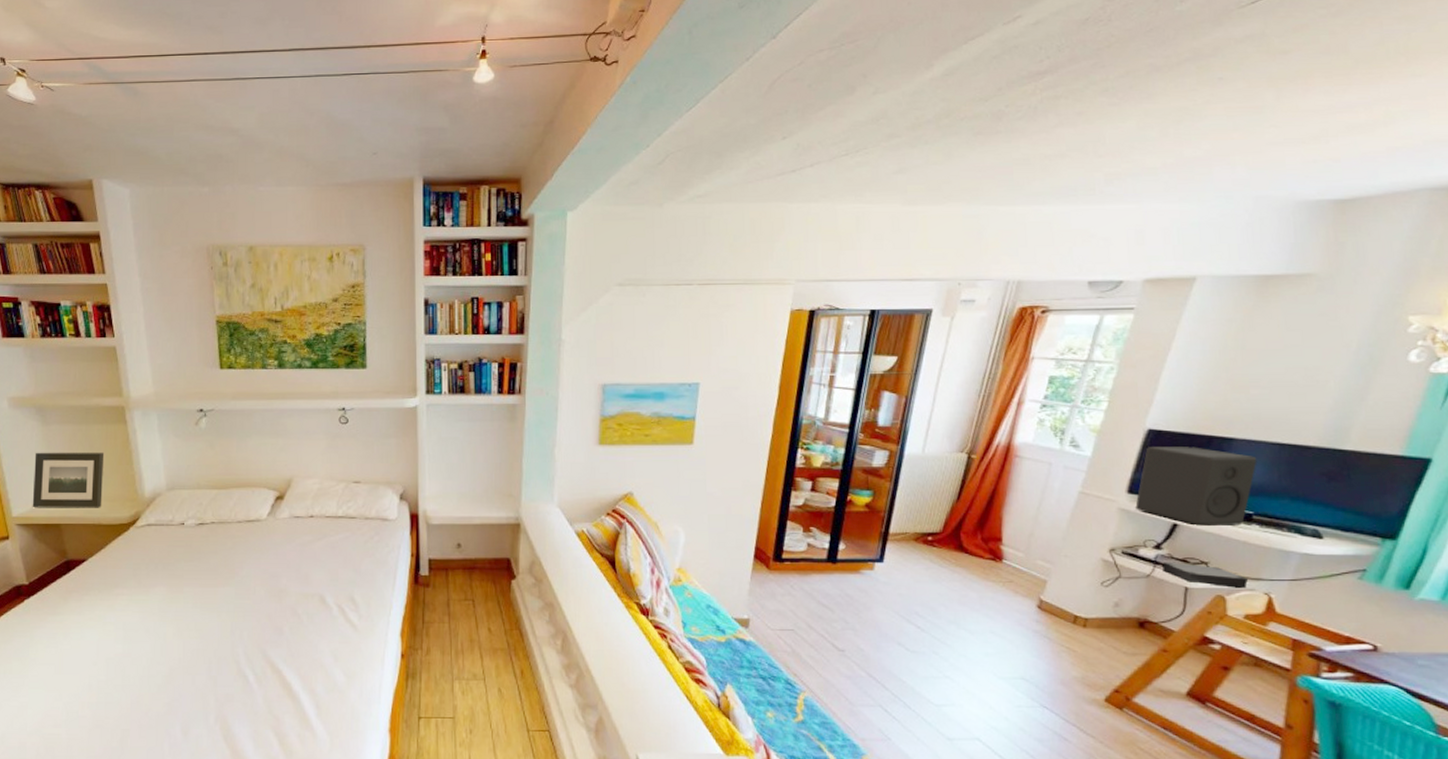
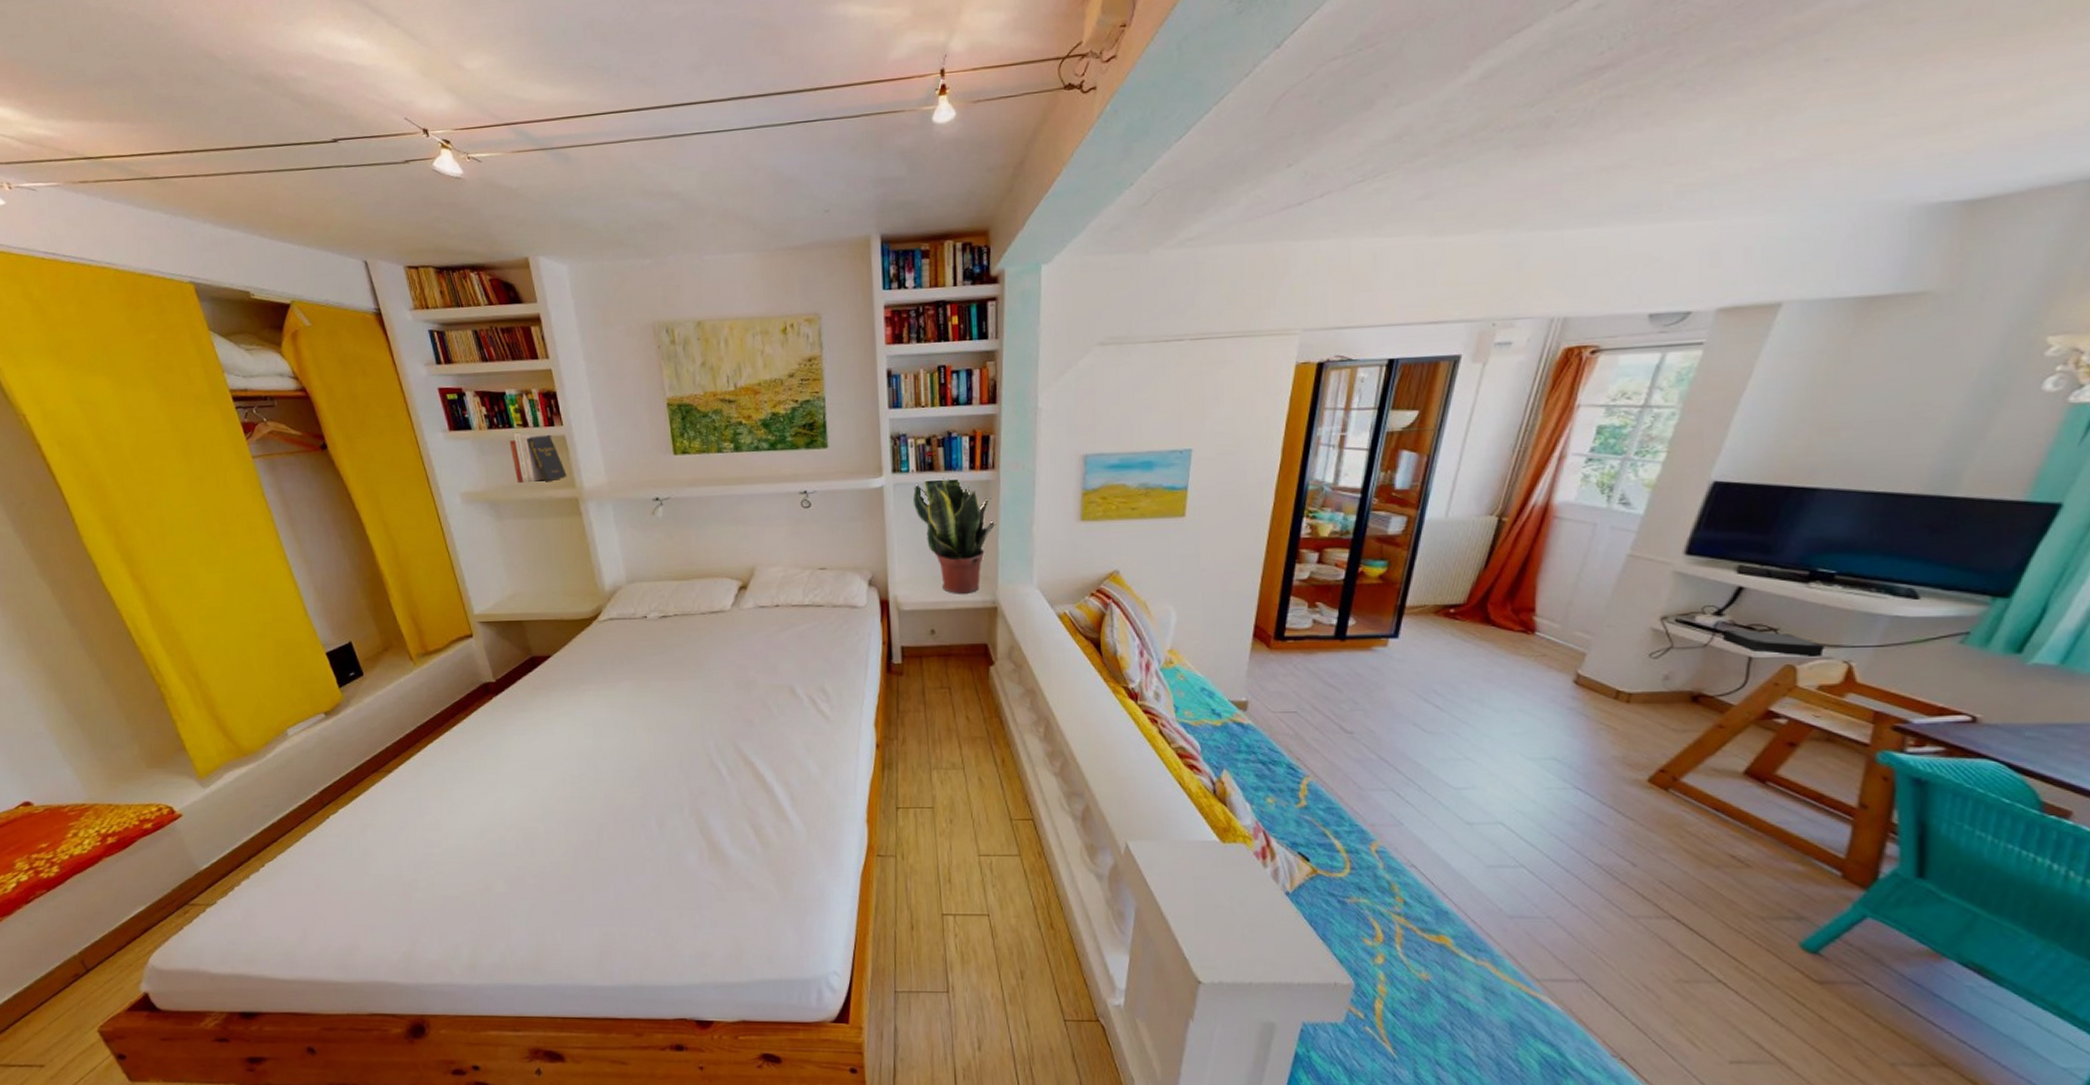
picture frame: present [32,452,103,508] -> none [491,547,563,604]
books: none [61,342,115,391] -> present [509,432,567,484]
potted plant: none [445,400,520,510] -> present [914,478,995,594]
speaker: present [1135,447,1257,526] -> none [1694,499,1844,589]

